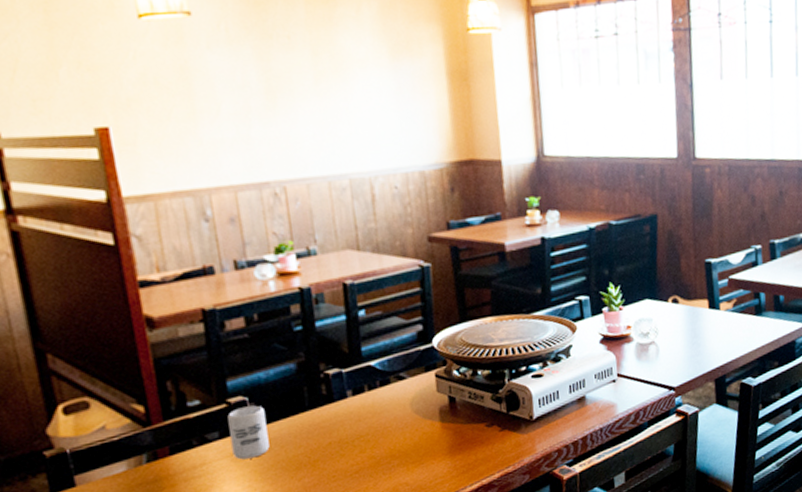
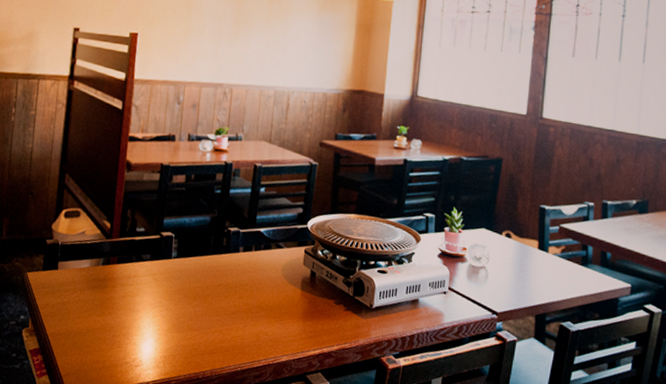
cup: present [227,405,270,460] -> none [155,240,183,281]

